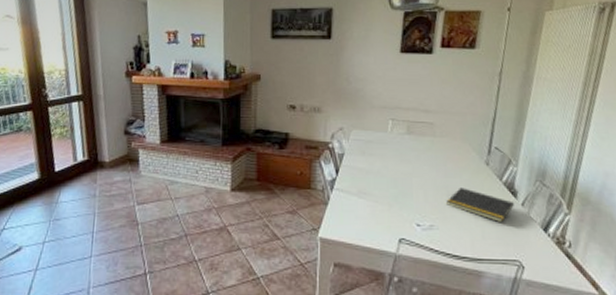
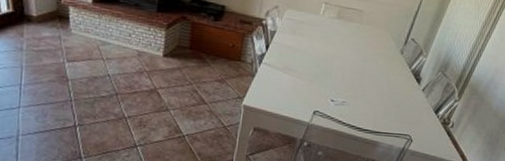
notepad: present [446,188,515,222] -> none [360,71,418,103]

